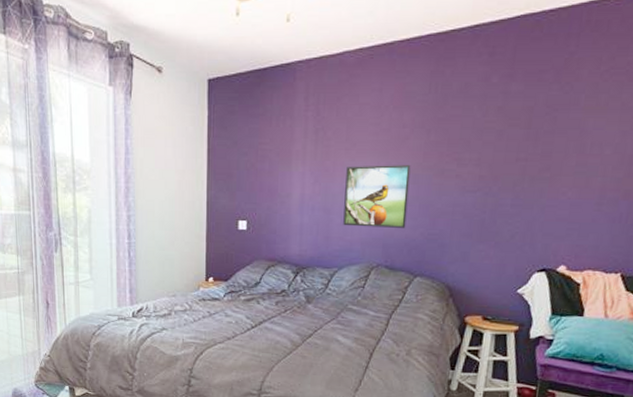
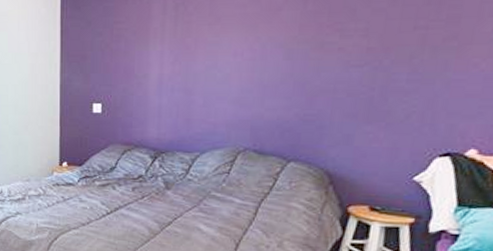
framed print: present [343,165,411,228] -> none [206,39,284,109]

